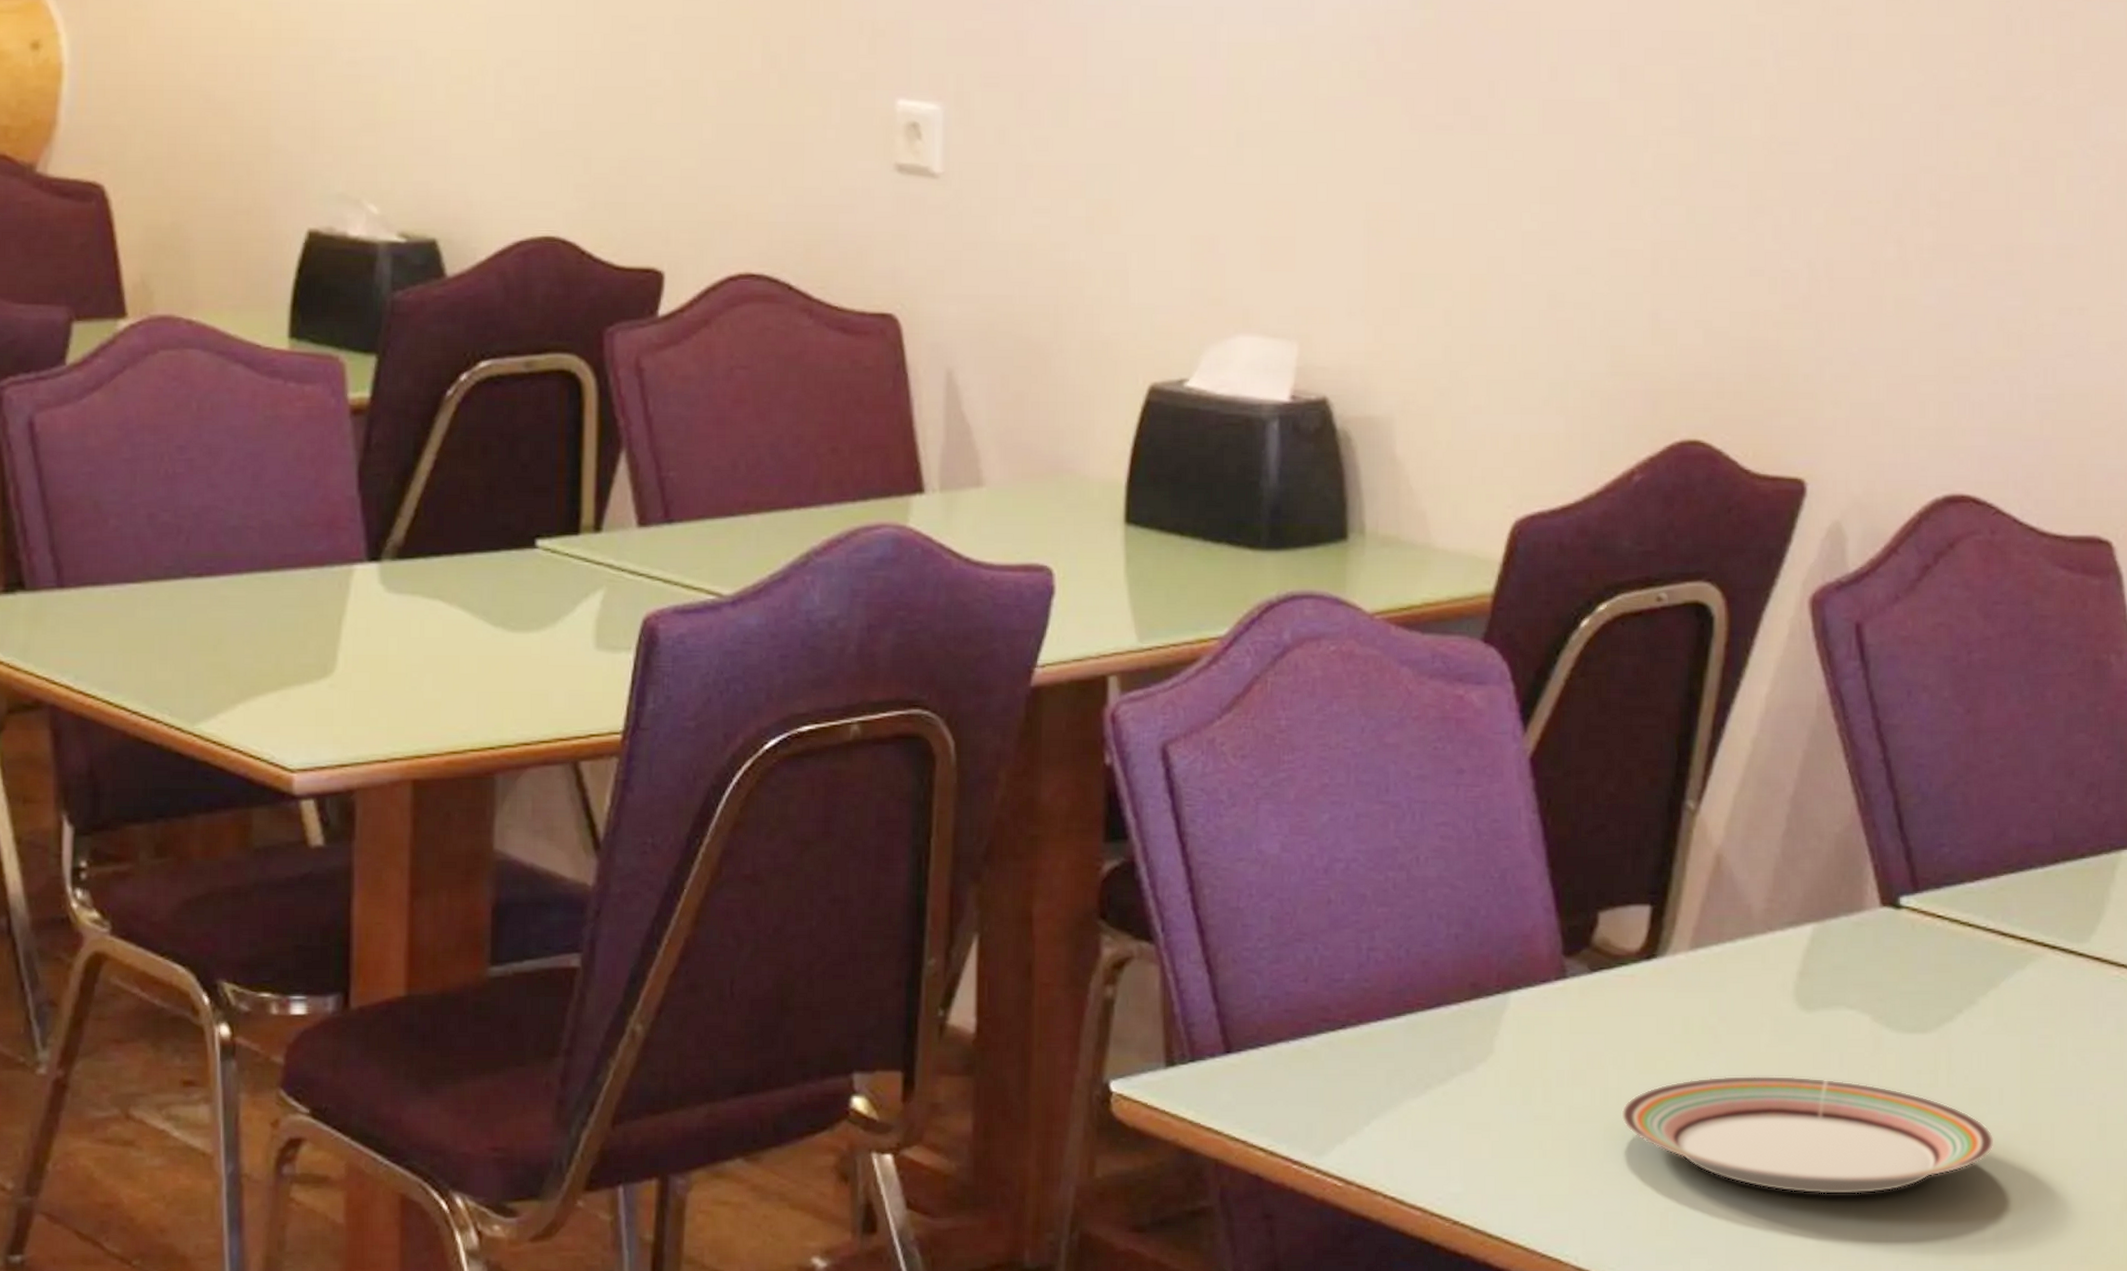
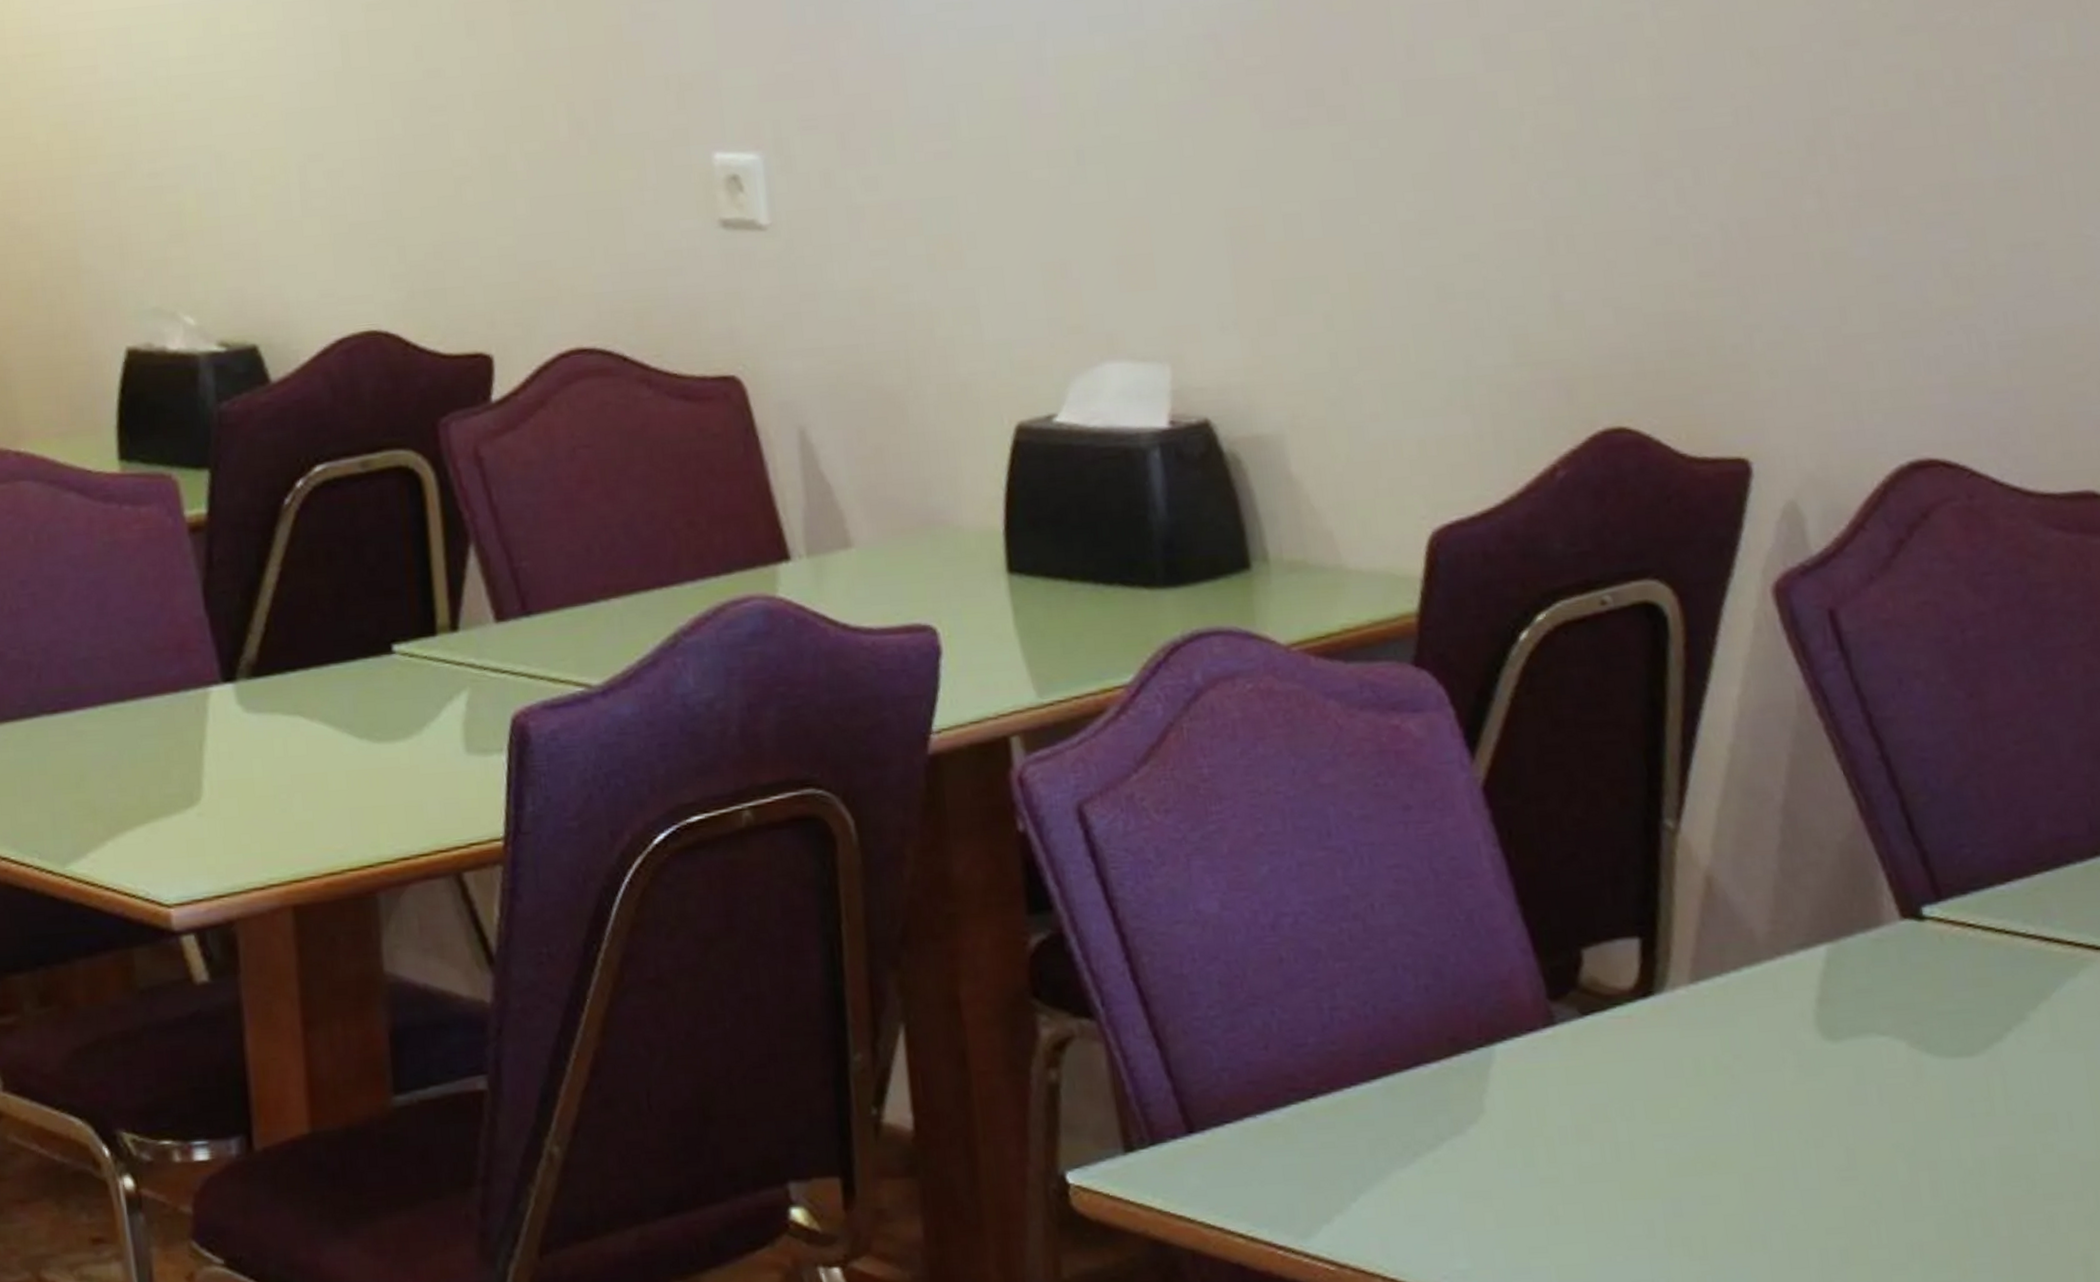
plate: present [1620,1075,1995,1195] -> none [1636,1114,2072,1245]

